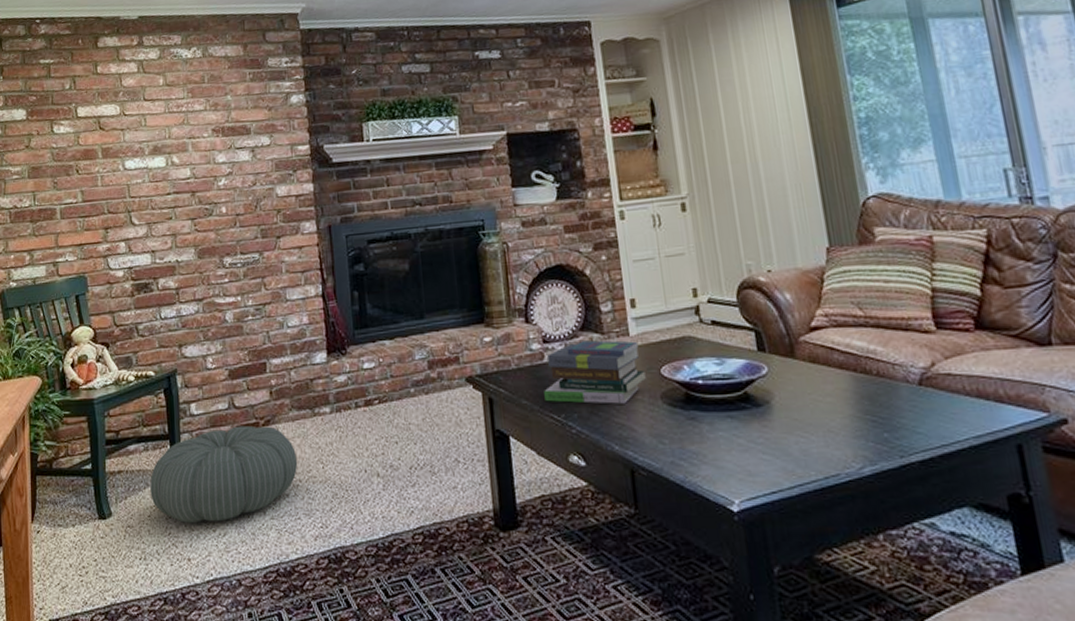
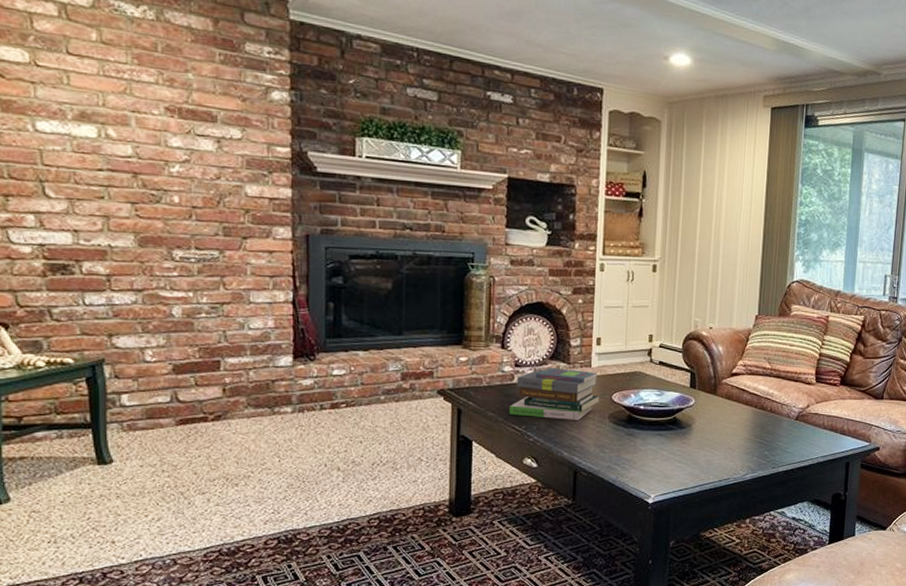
pouf: present [150,425,298,523] -> none [64,419,251,508]

